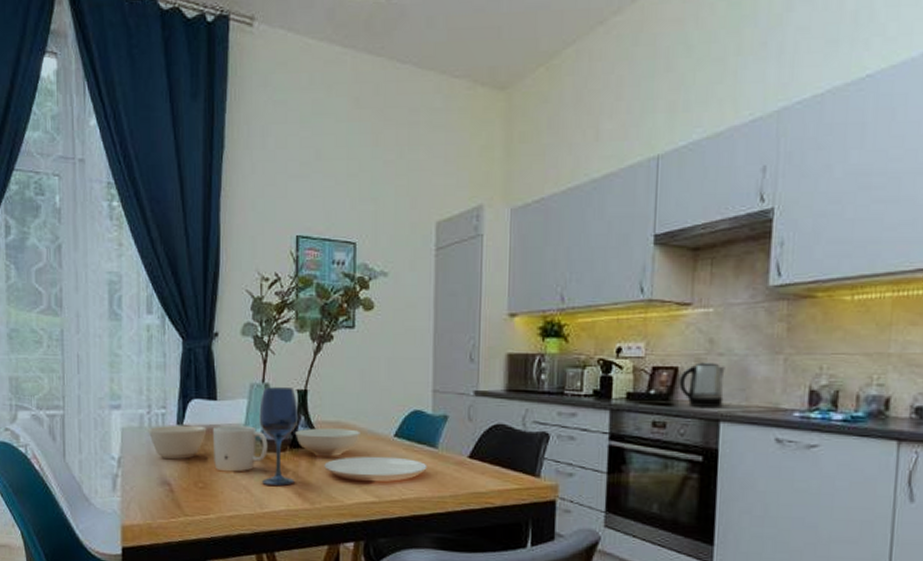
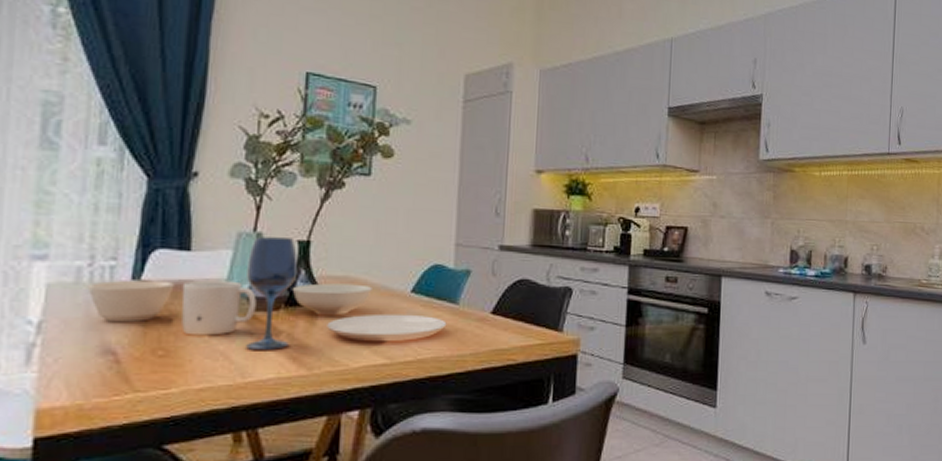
kettle: present [679,362,725,408] -> none [688,223,726,265]

